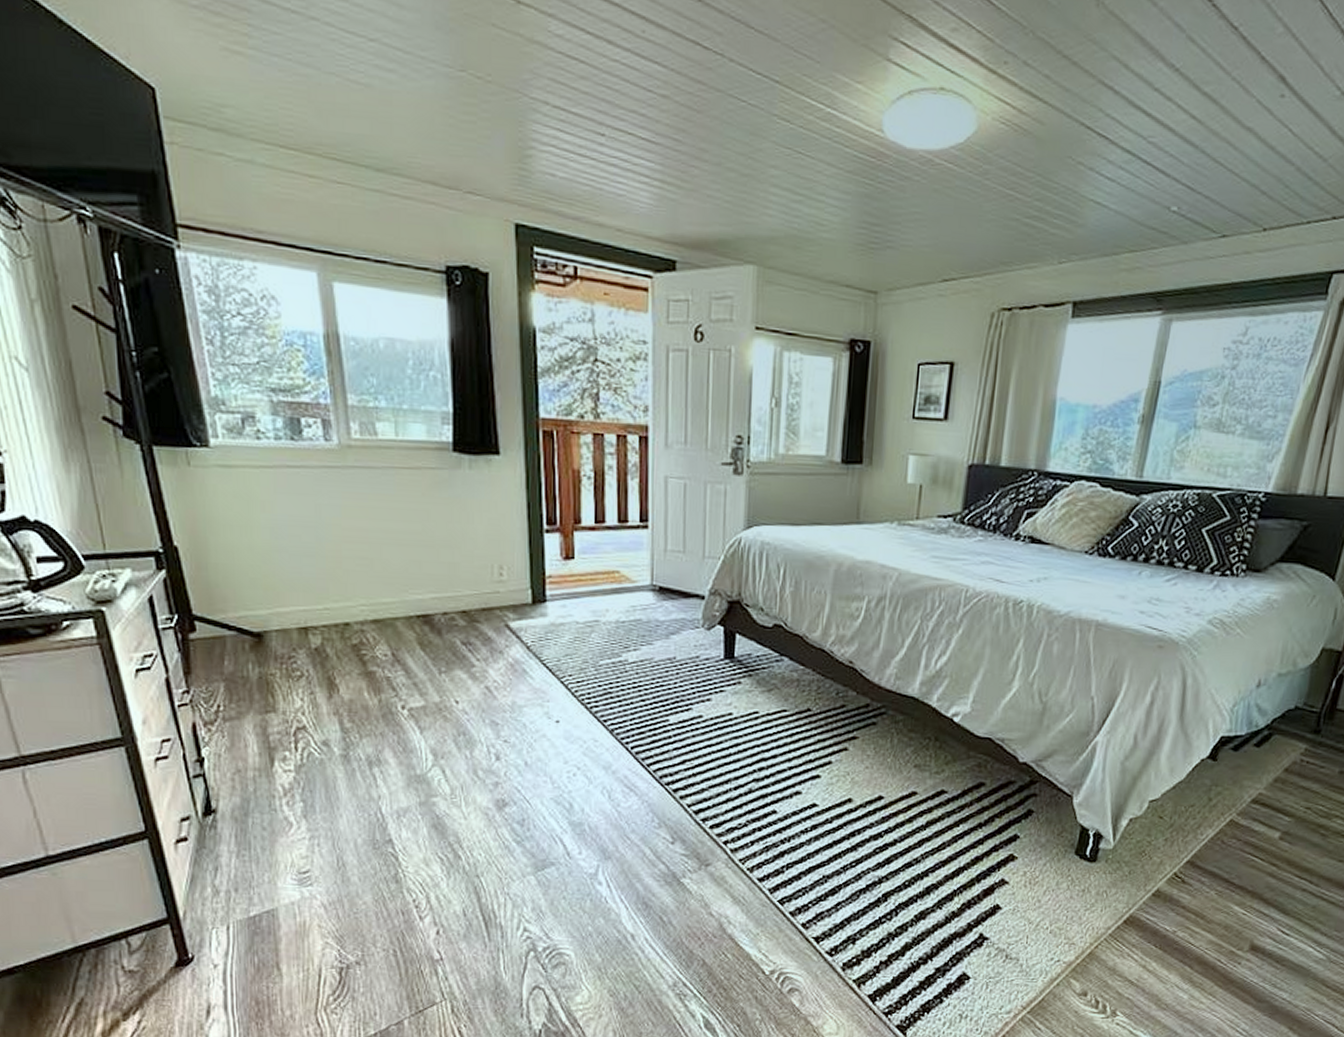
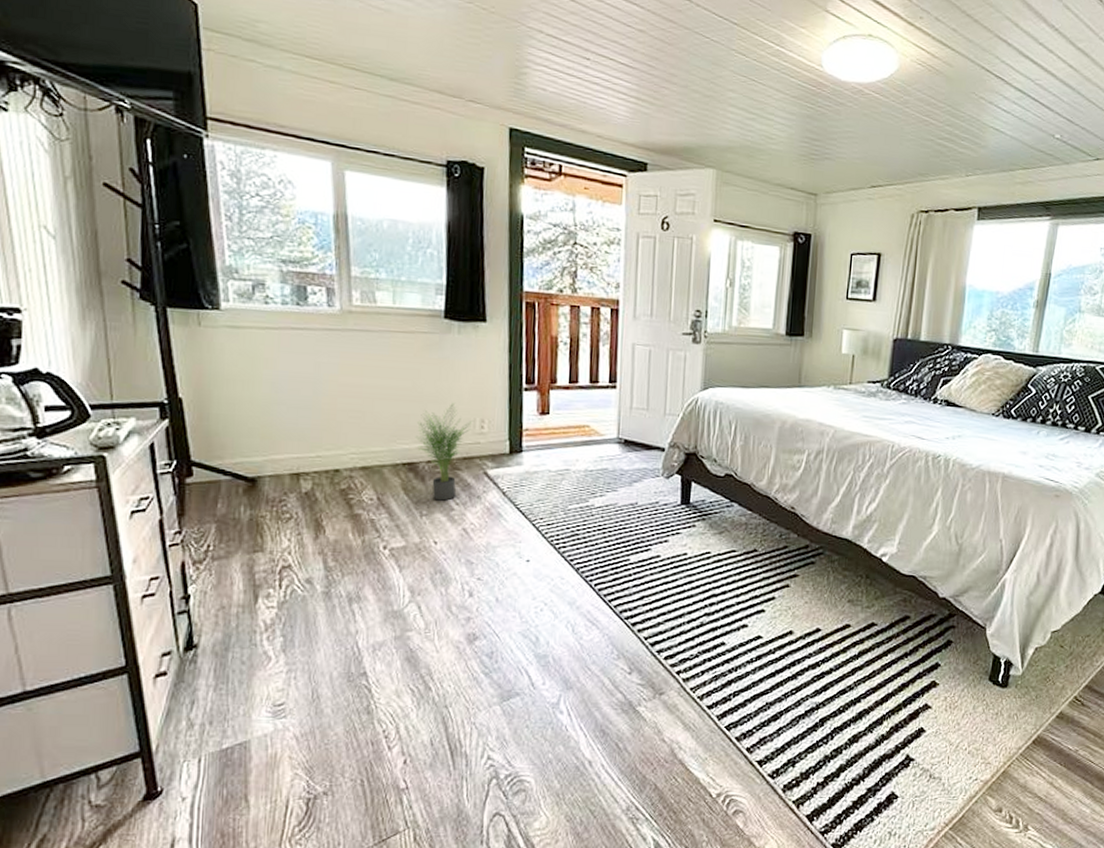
potted plant: none [430,547,490,657] -> present [416,402,473,501]

